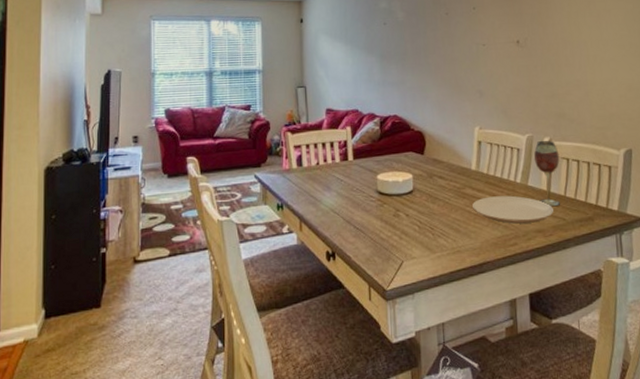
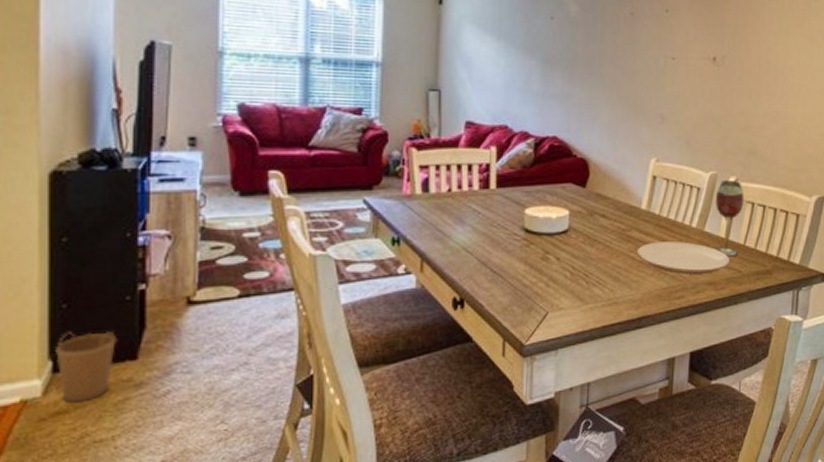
basket: none [47,286,86,343] -> present [56,331,116,403]

